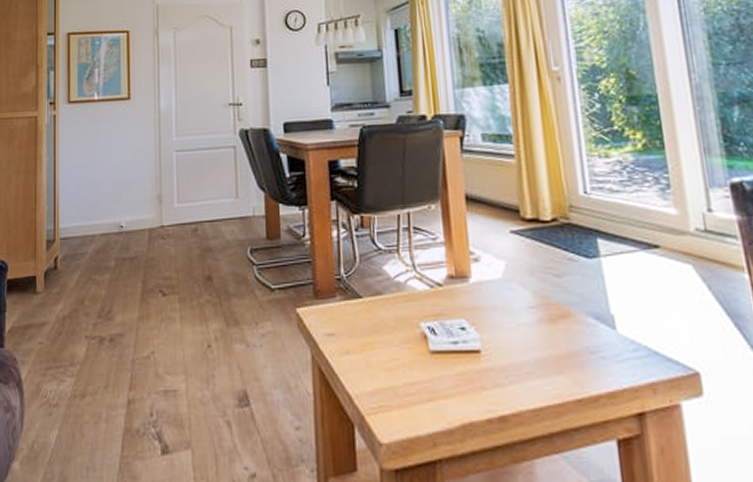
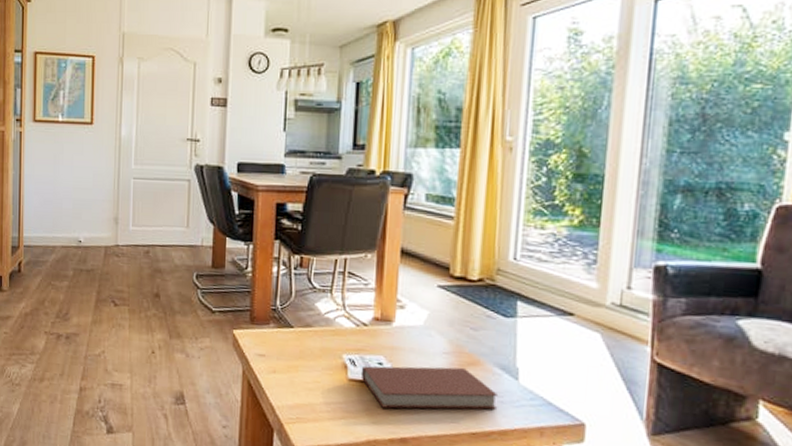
book: none [442,321,600,381] -> present [360,366,499,410]

